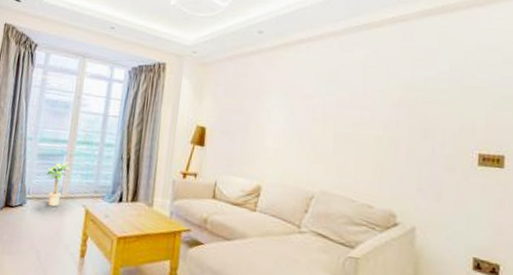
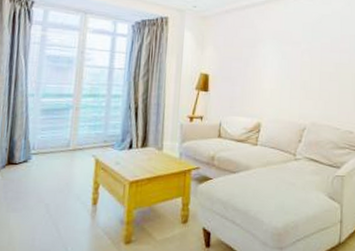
potted plant: present [46,161,70,207] -> none [51,114,77,160]

